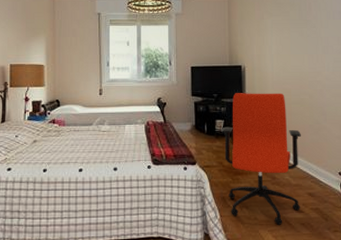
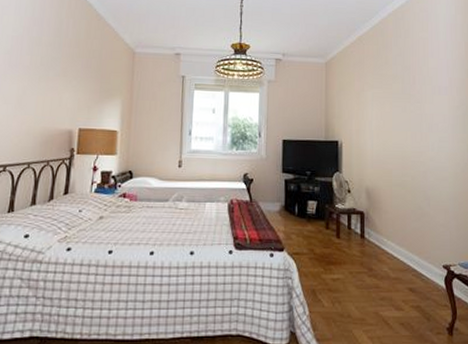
office chair: present [221,93,301,225] -> none [313,171,402,324]

